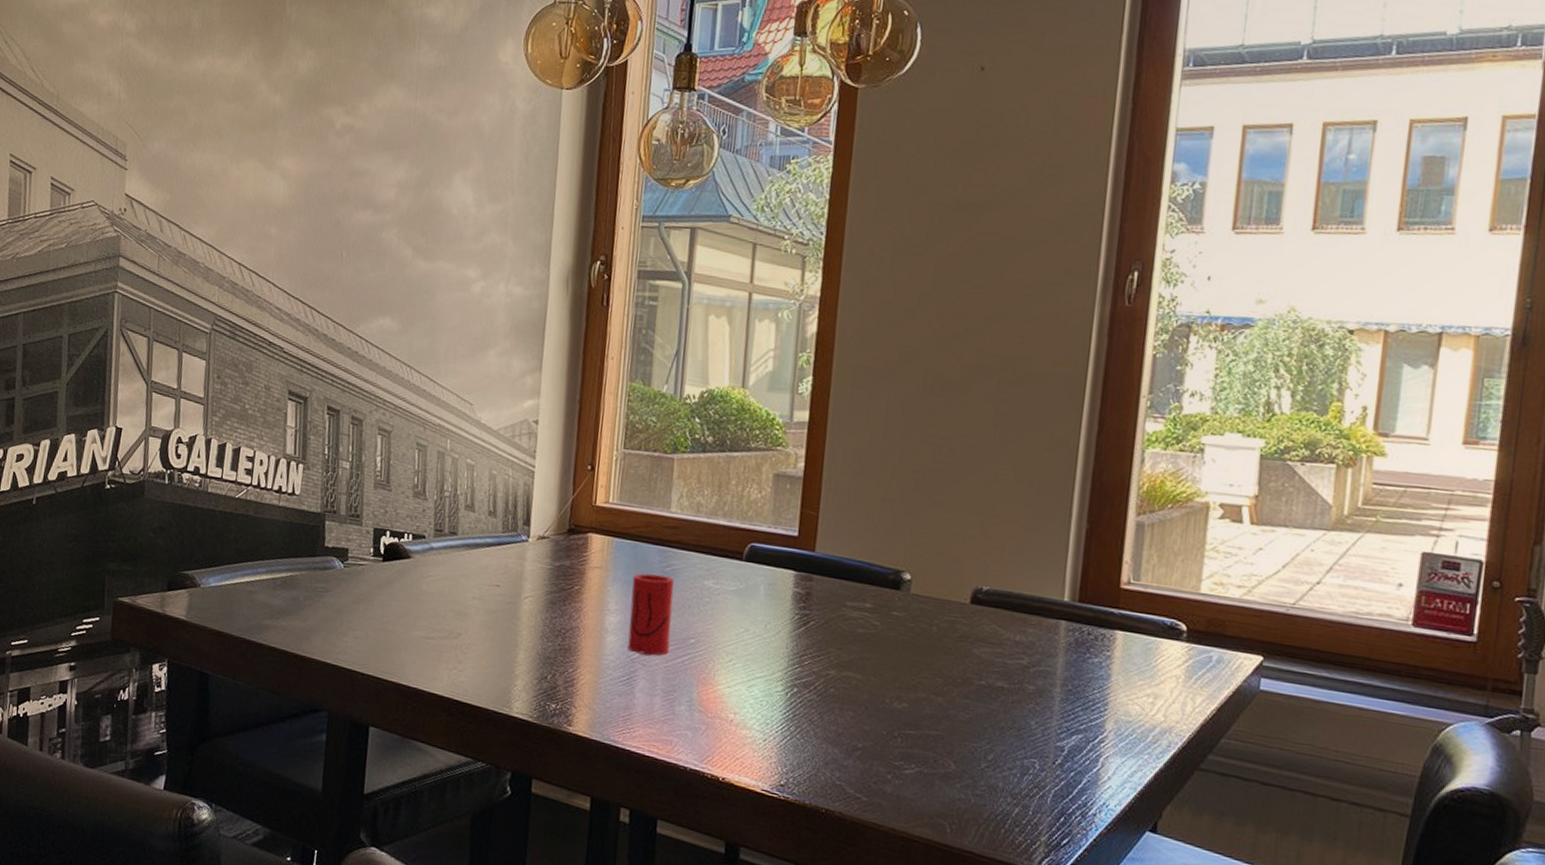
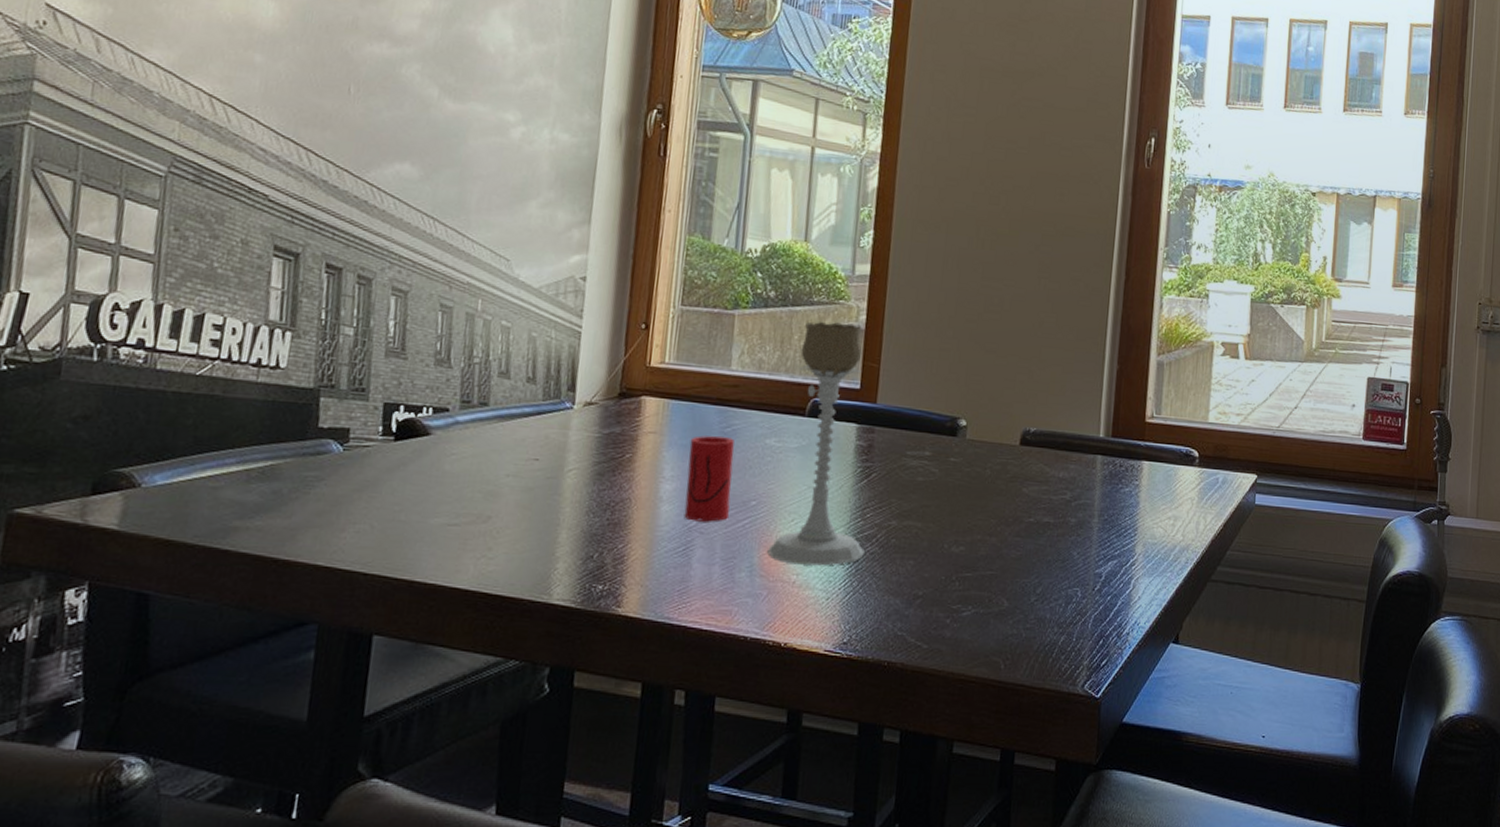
candle holder: none [706,468,802,709] -> present [768,322,864,566]

